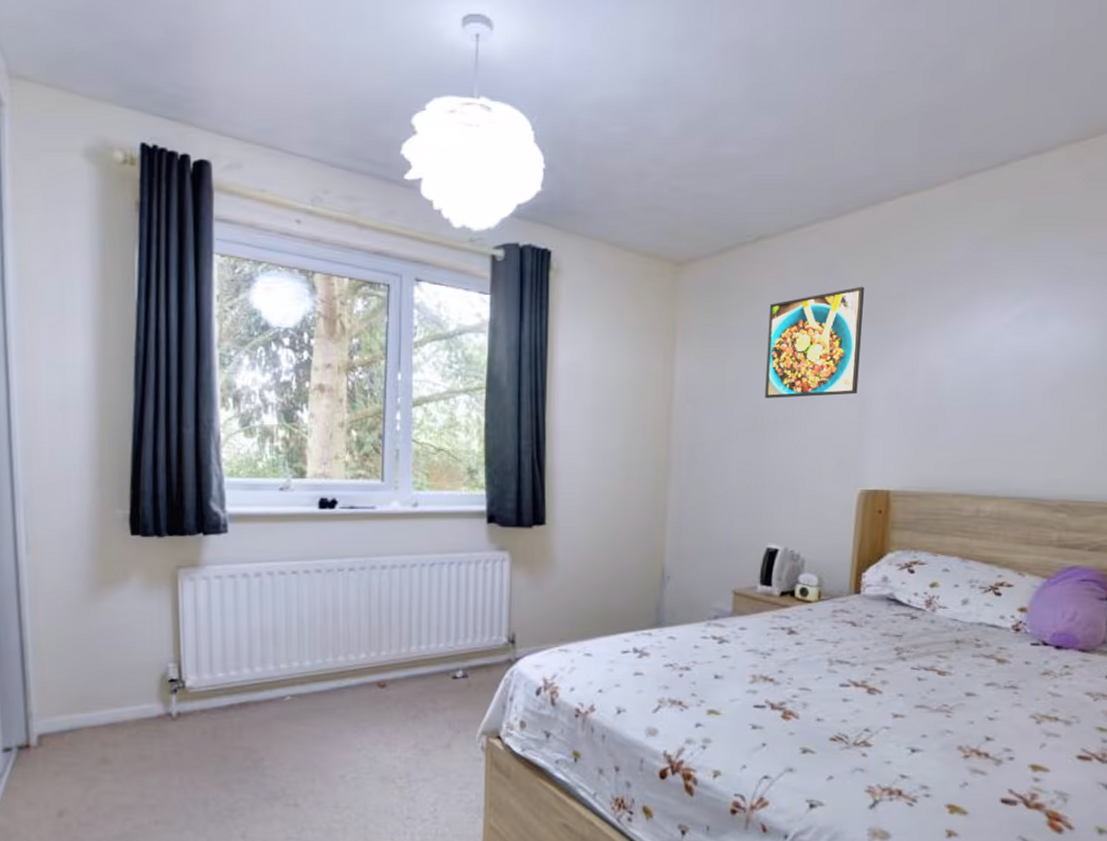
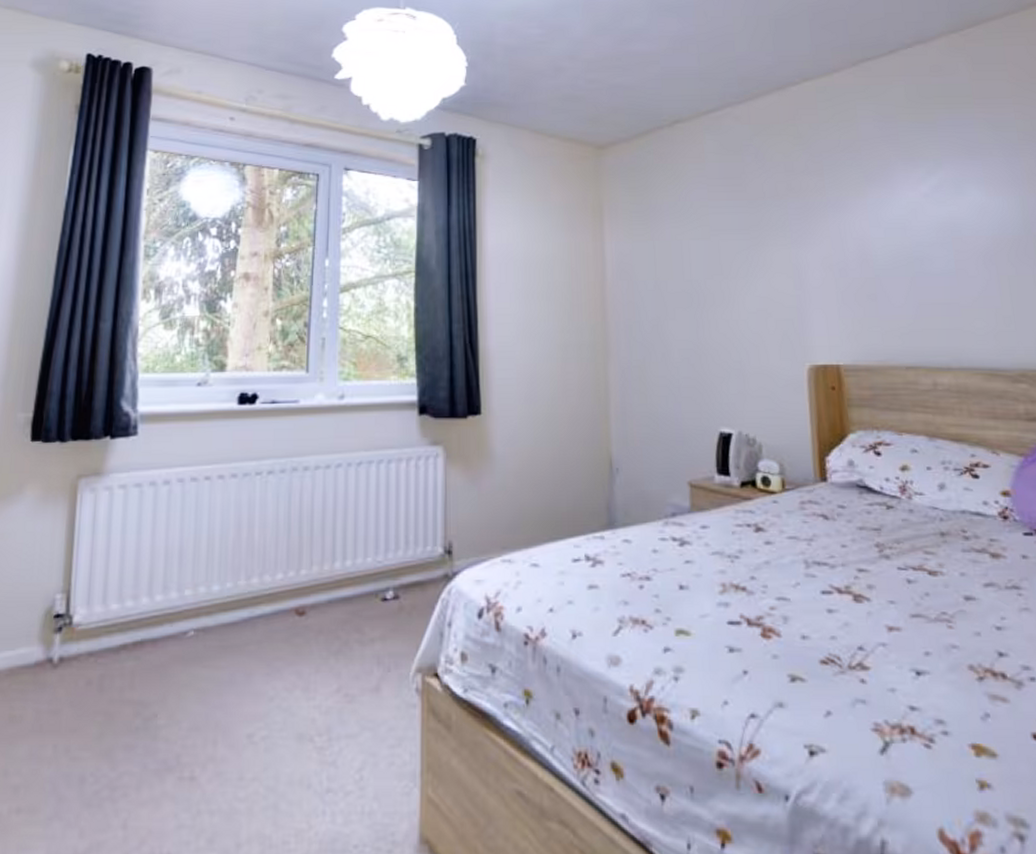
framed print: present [765,286,865,398] -> none [692,163,790,273]

